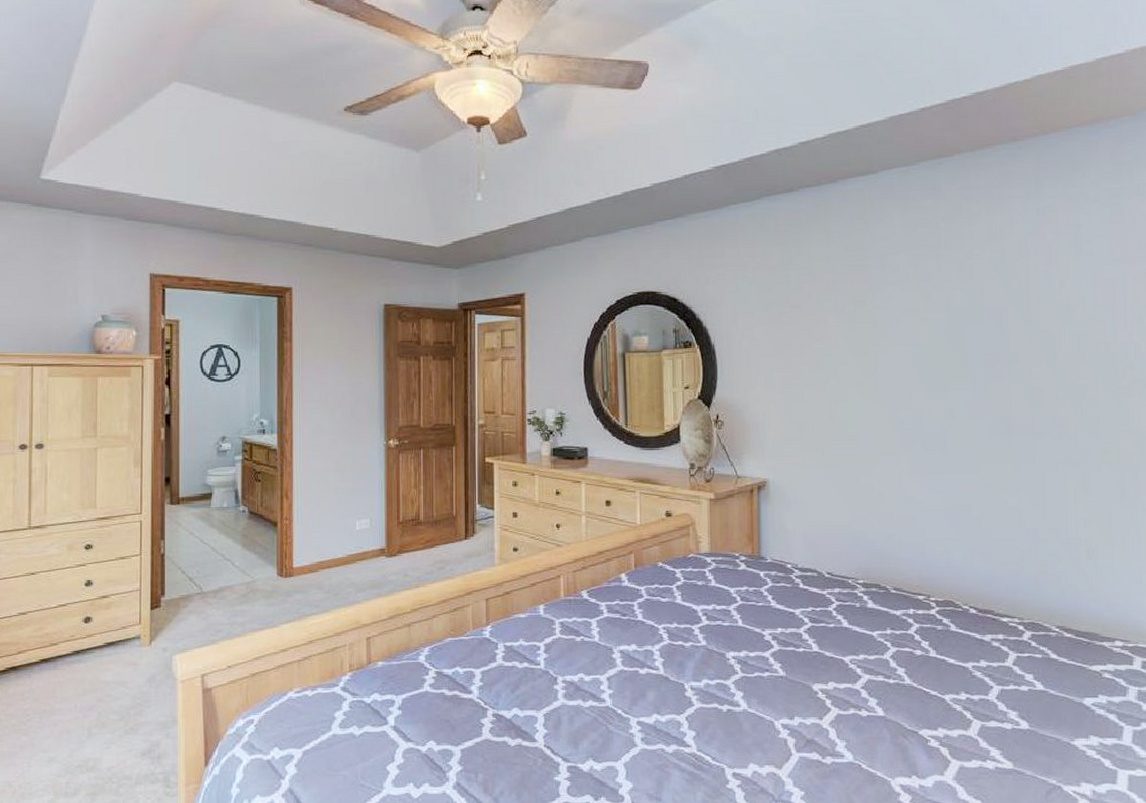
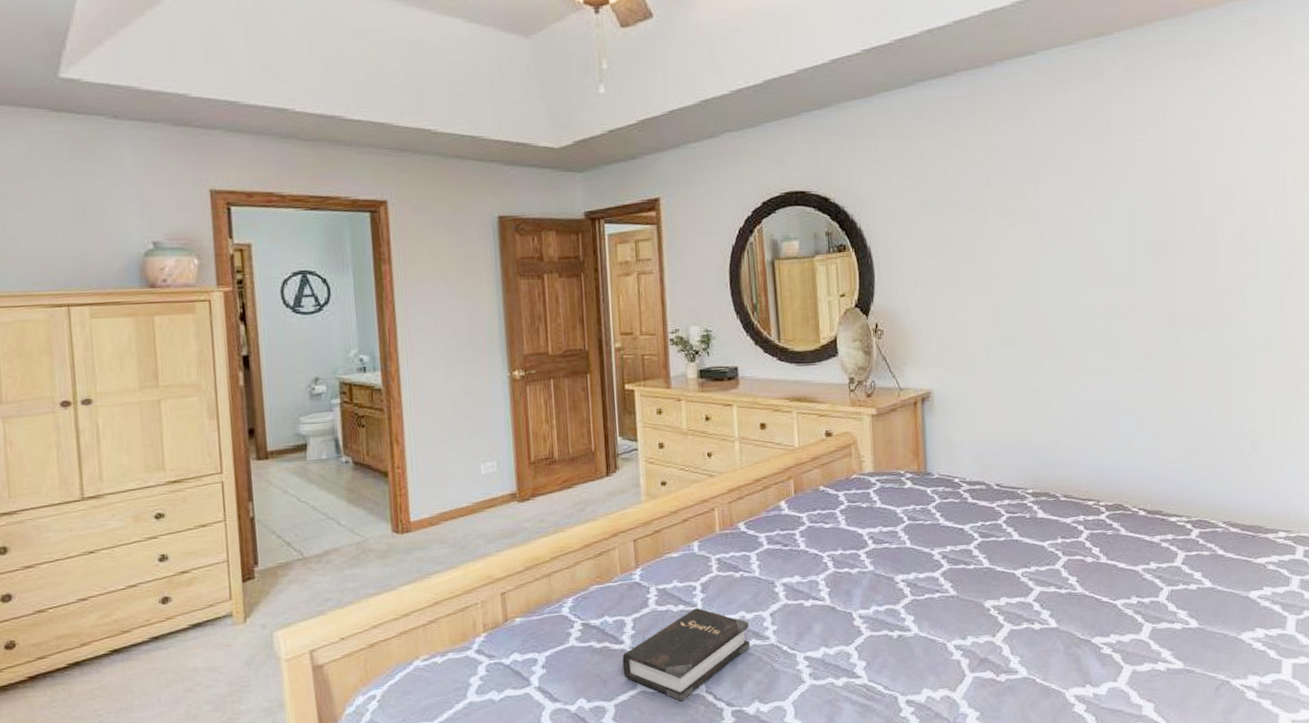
hardback book: none [470,667,588,753] -> present [622,608,750,702]

